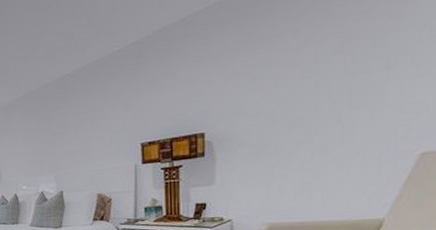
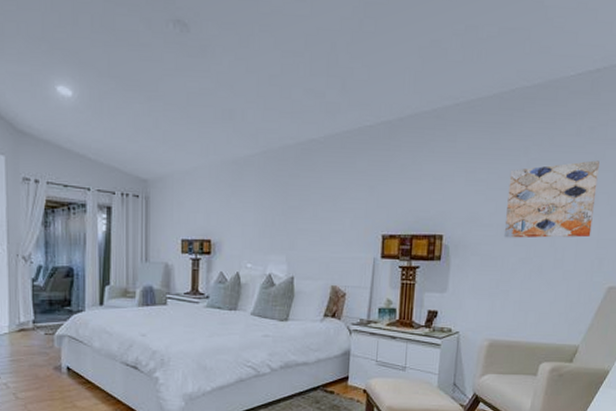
wall art: none [275,20,395,124] -> present [503,160,600,238]

